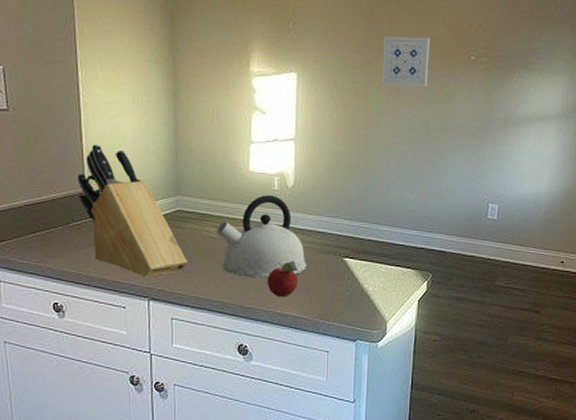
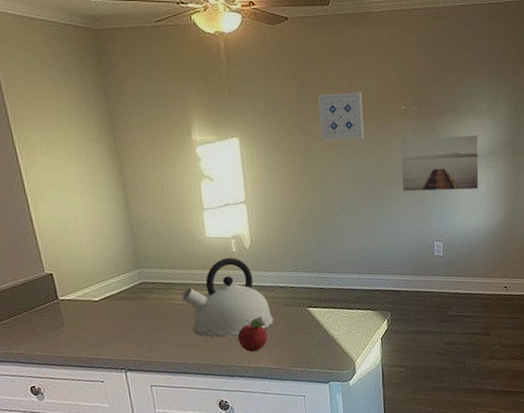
knife block: present [77,144,187,278] -> none [34,227,158,351]
wall art: none [462,90,550,152] -> present [400,135,479,192]

